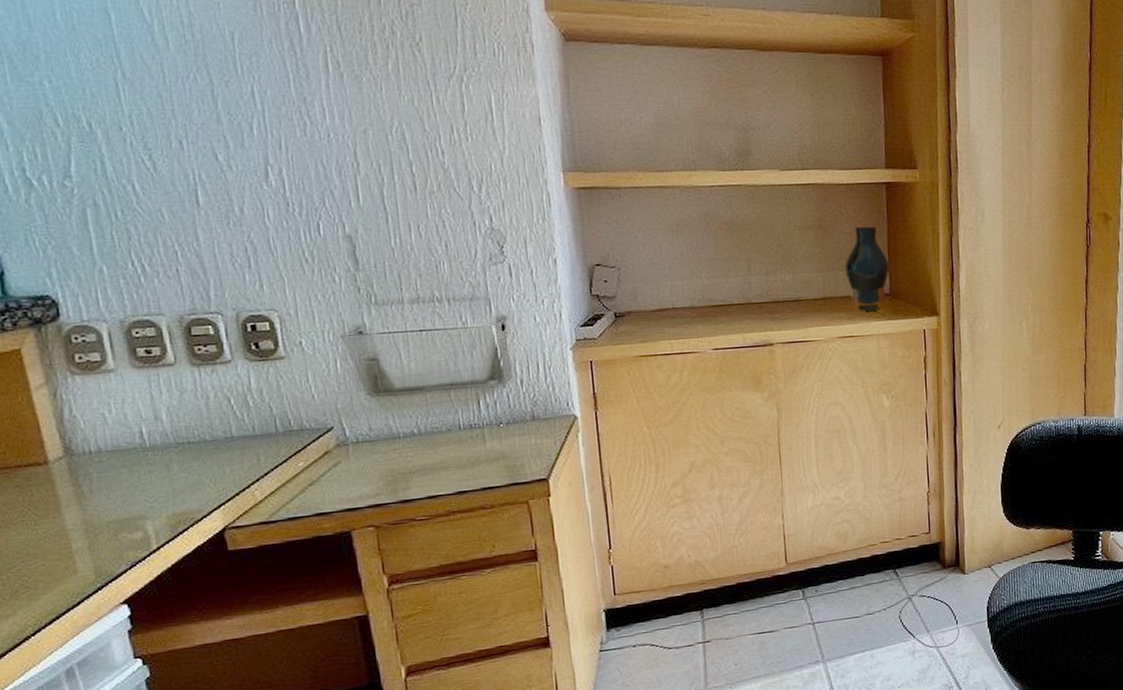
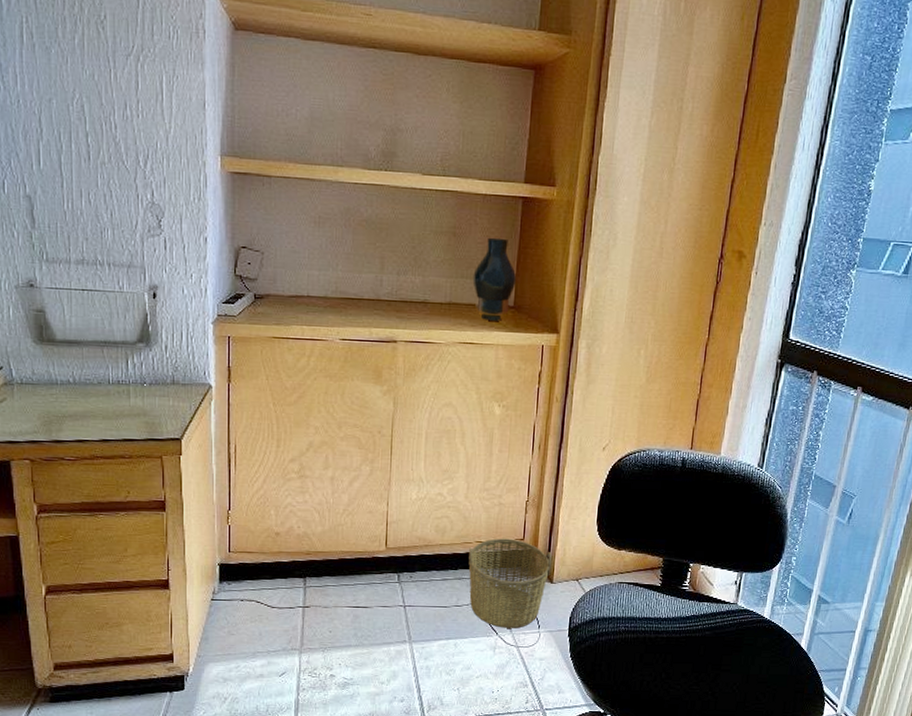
basket: none [873,533,961,630] -> present [468,538,552,628]

